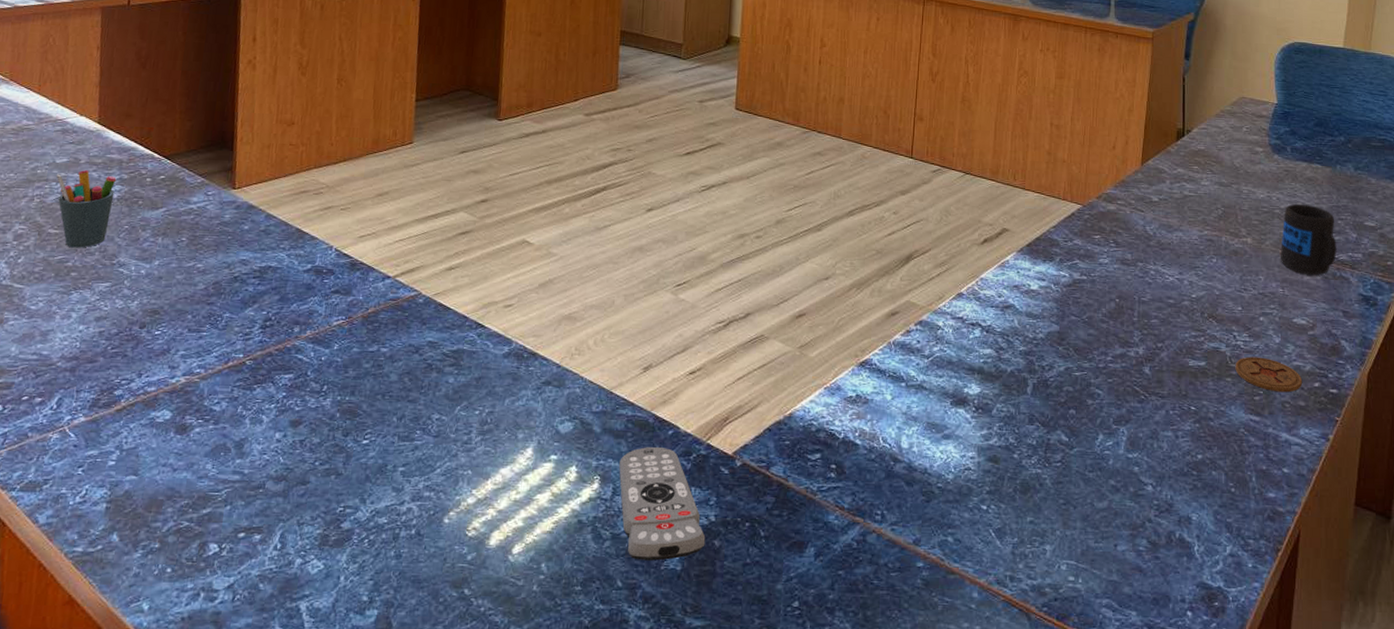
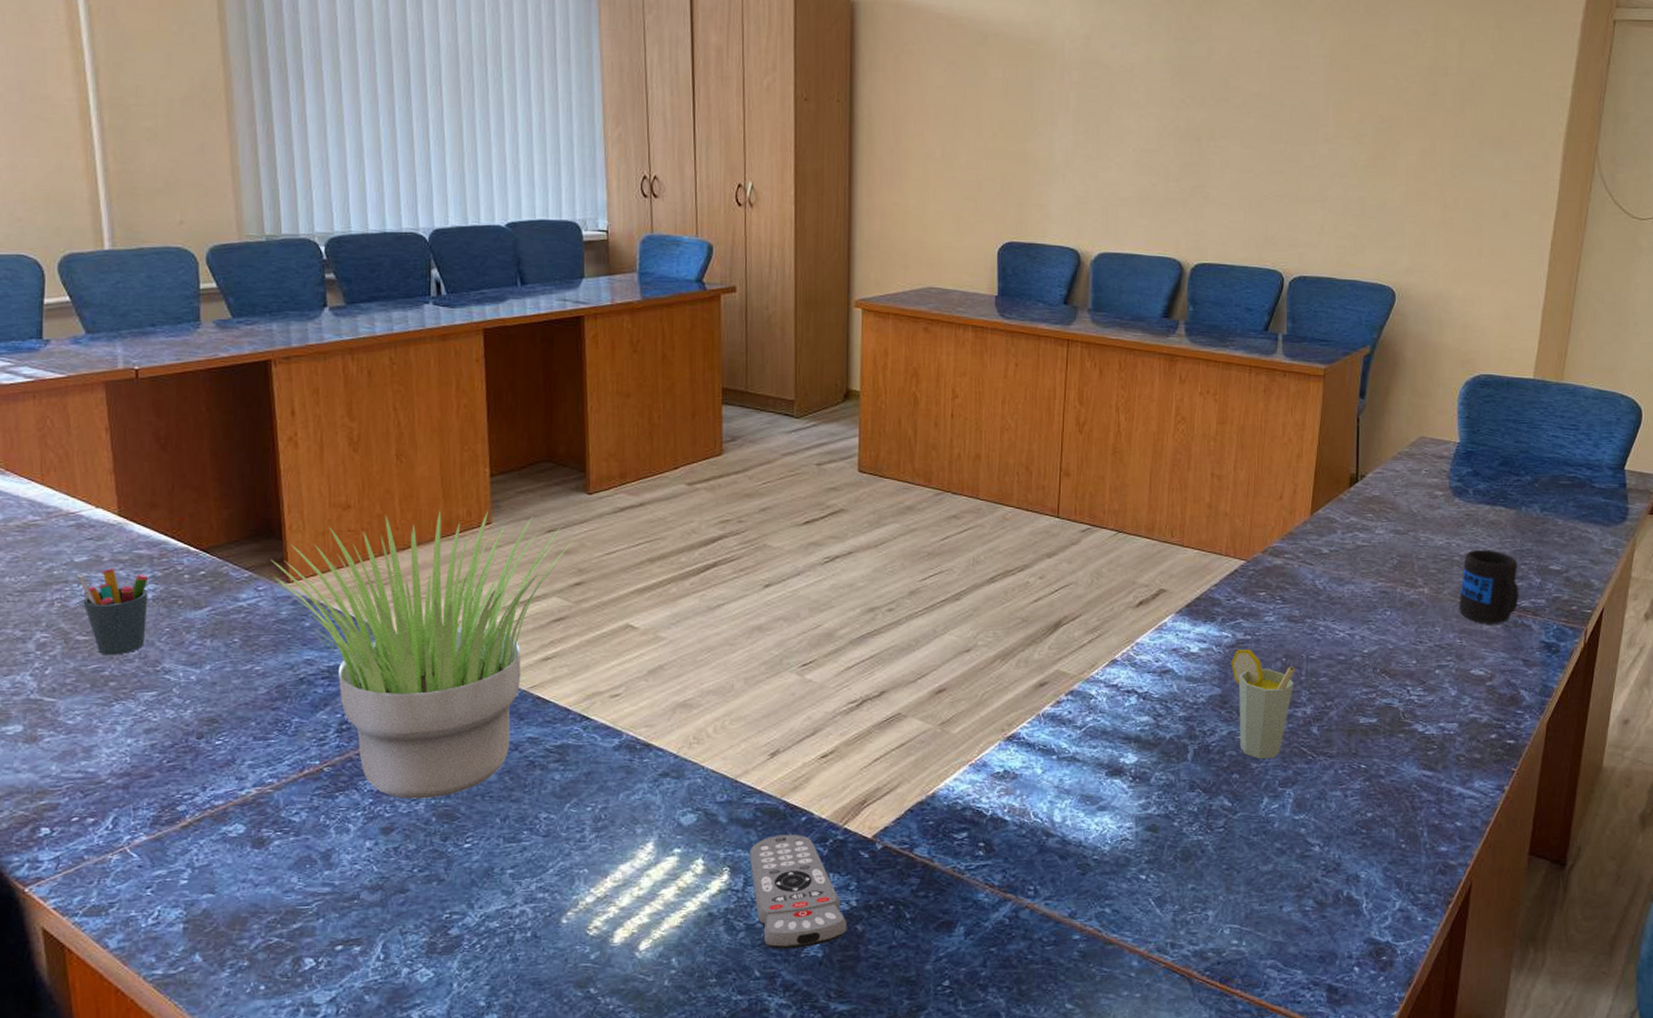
potted plant: none [221,130,483,395] -> present [270,510,574,799]
cup: none [1068,288,1128,397] -> present [1231,648,1295,759]
coaster: present [1235,356,1302,393] -> none [1408,711,1478,746]

